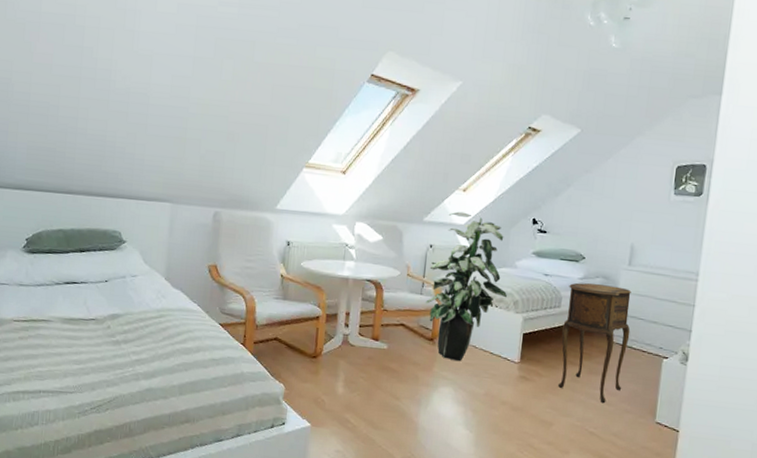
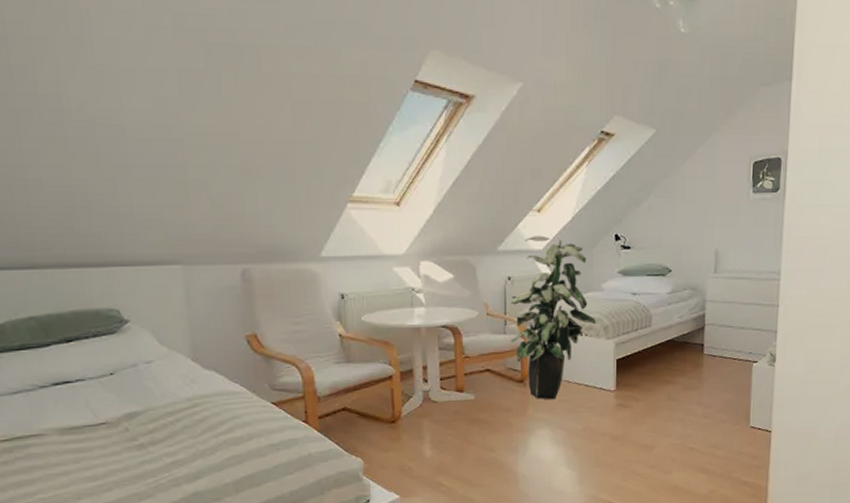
side table: present [558,282,631,404] -> none [655,296,721,418]

